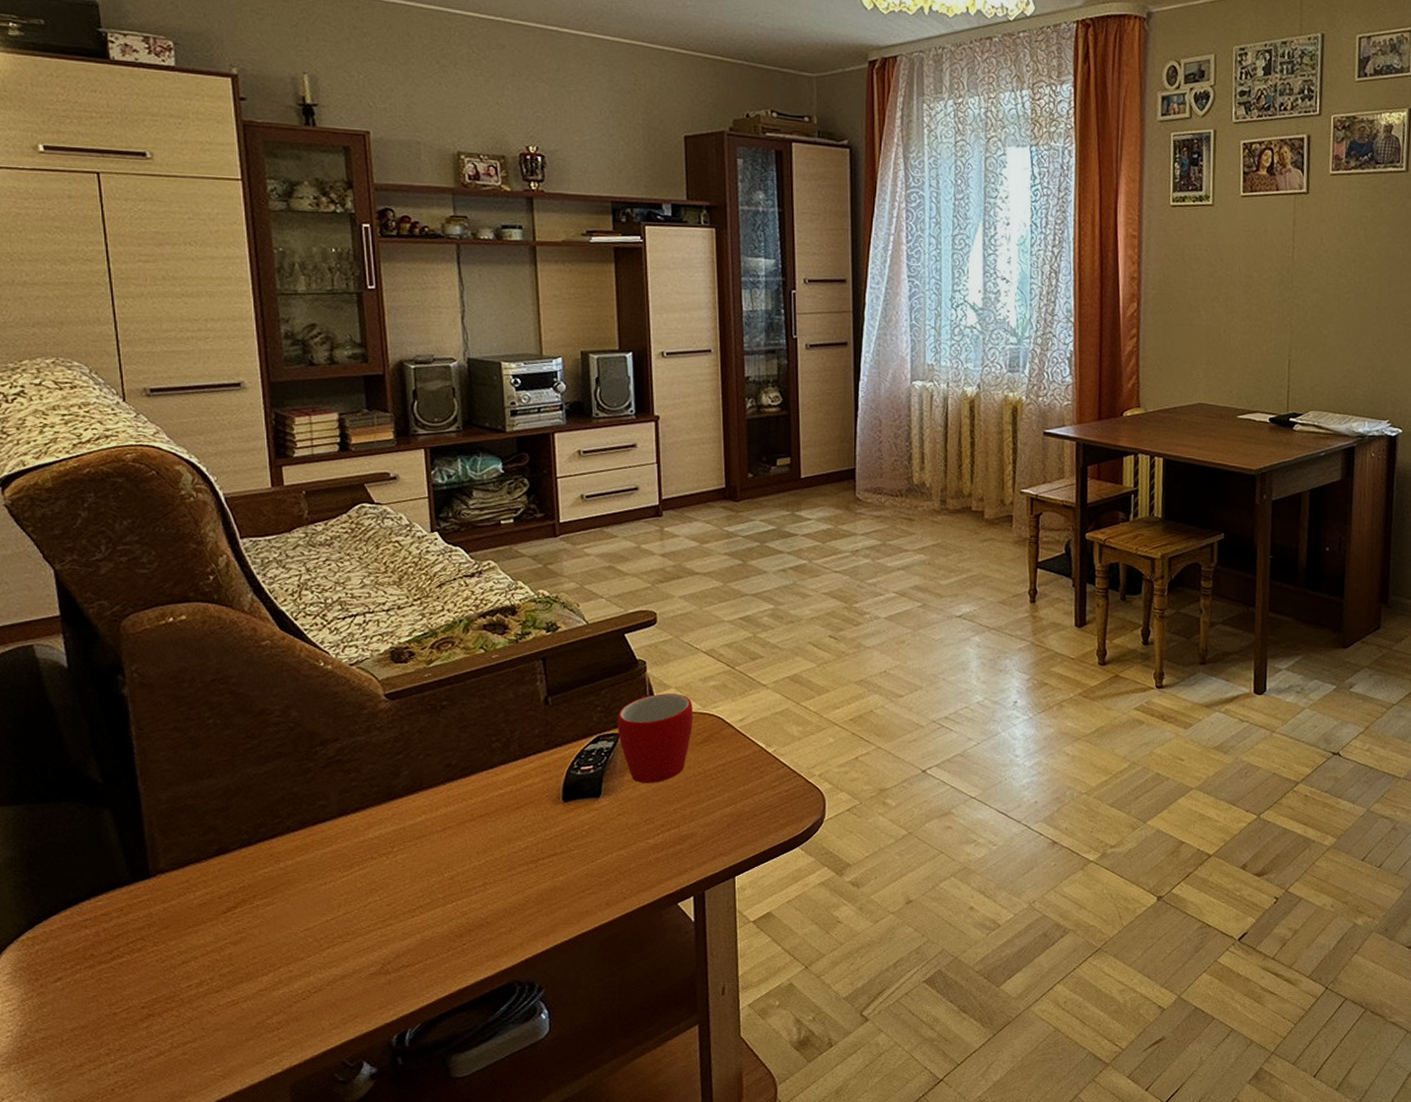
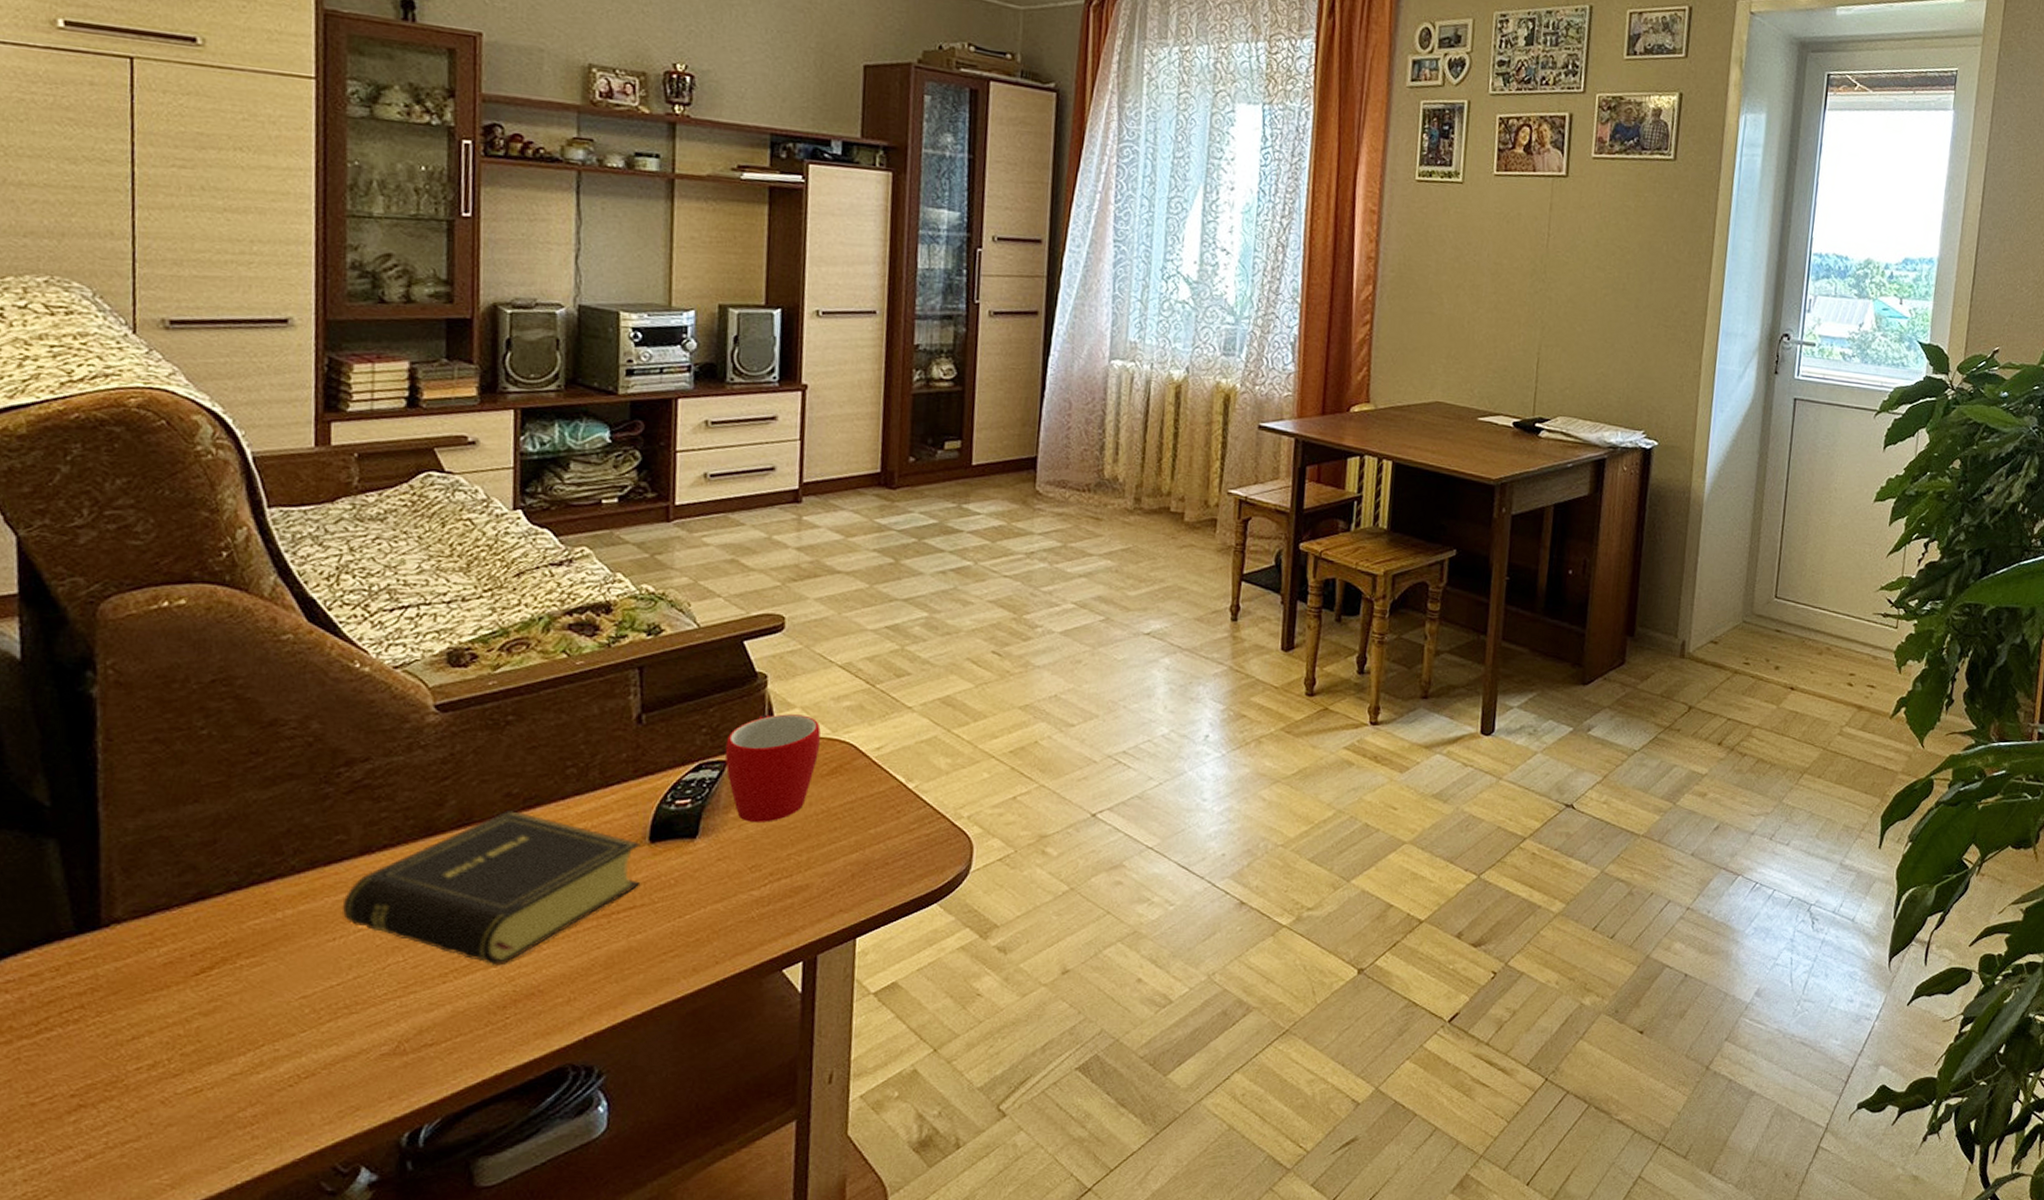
book: none [329,777,559,903] -> present [341,809,641,966]

